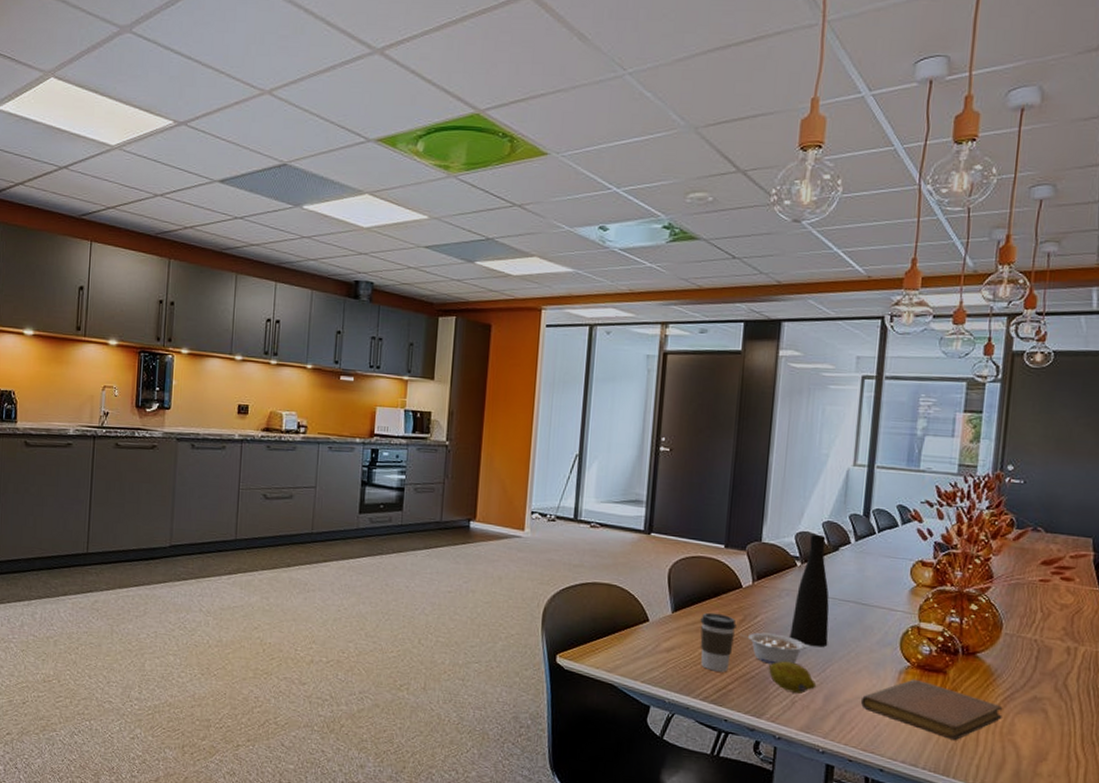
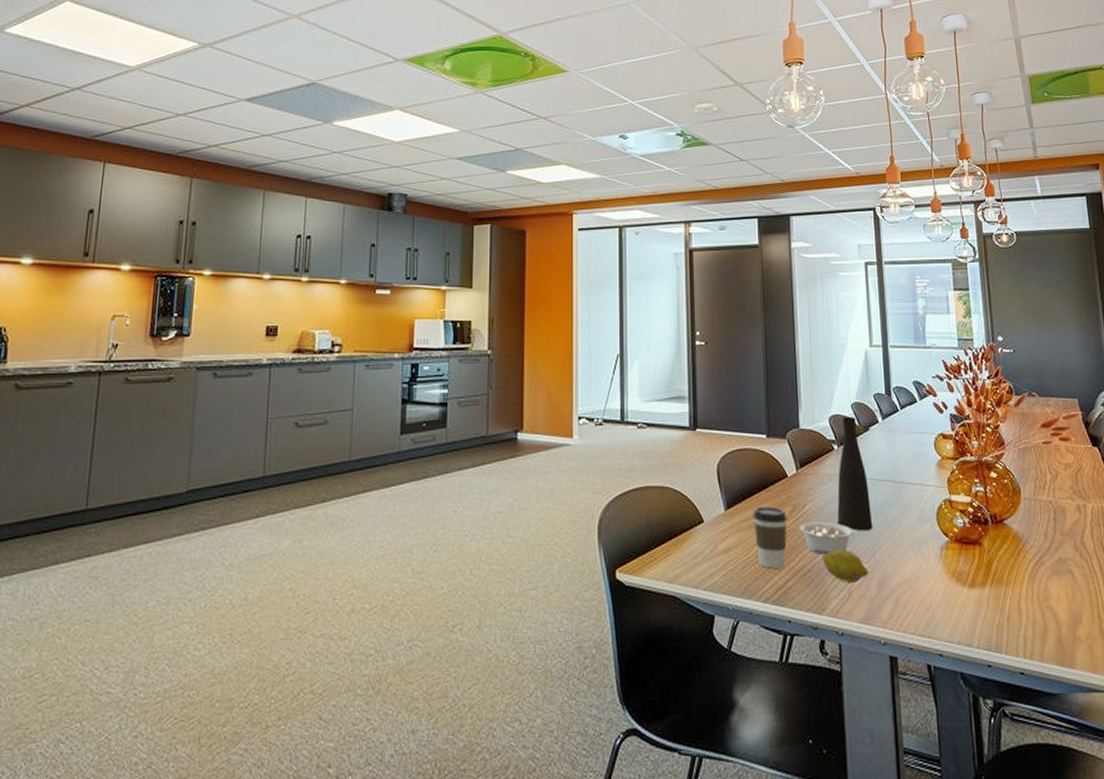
notebook: present [860,679,1003,740] -> none [911,553,1037,613]

